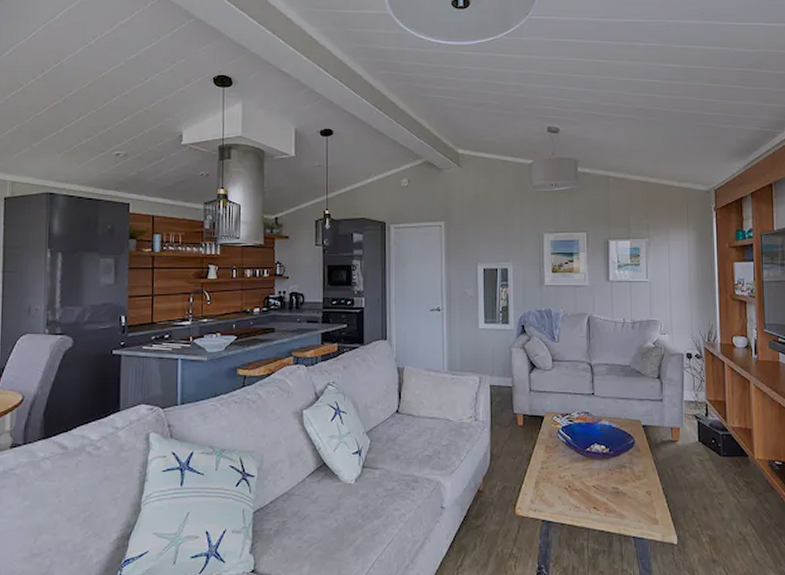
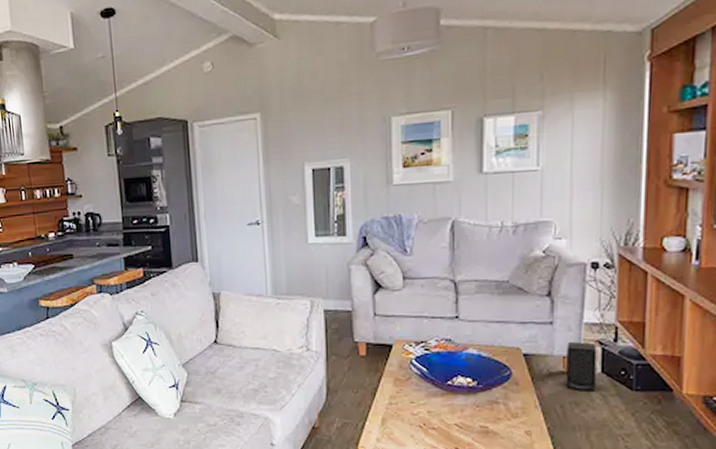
speaker: none [673,416,695,457] -> present [566,342,597,391]

